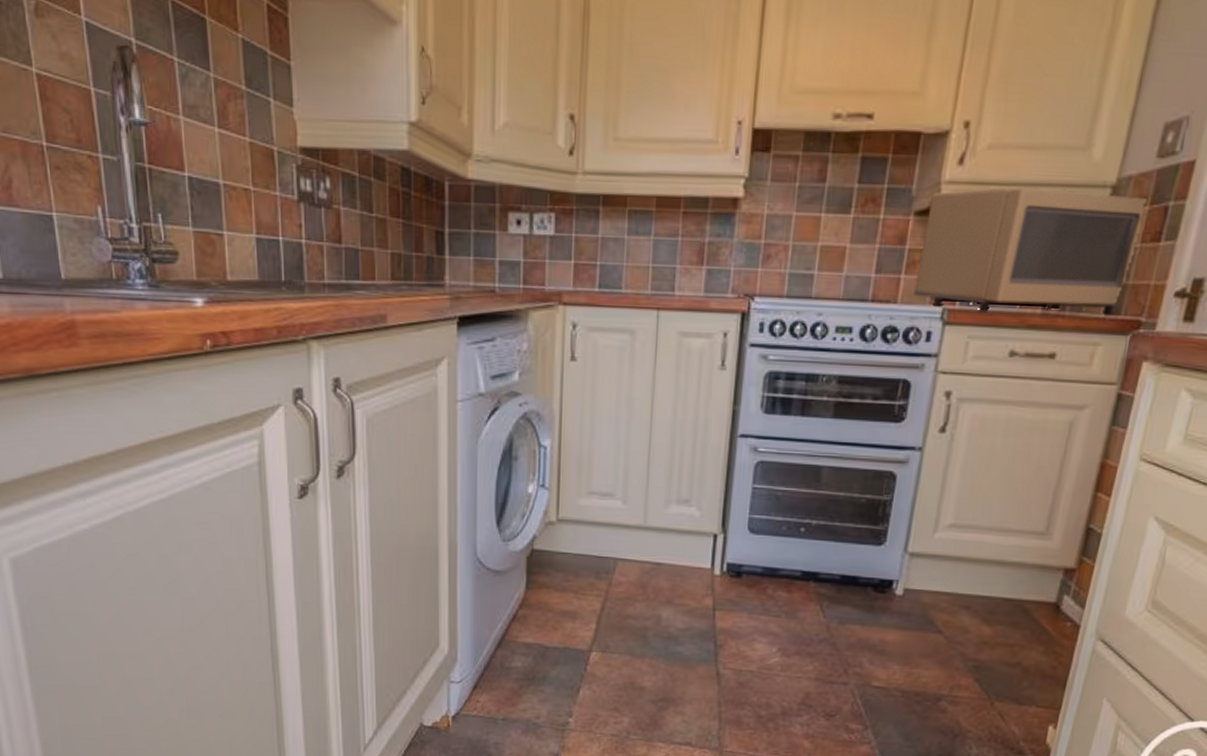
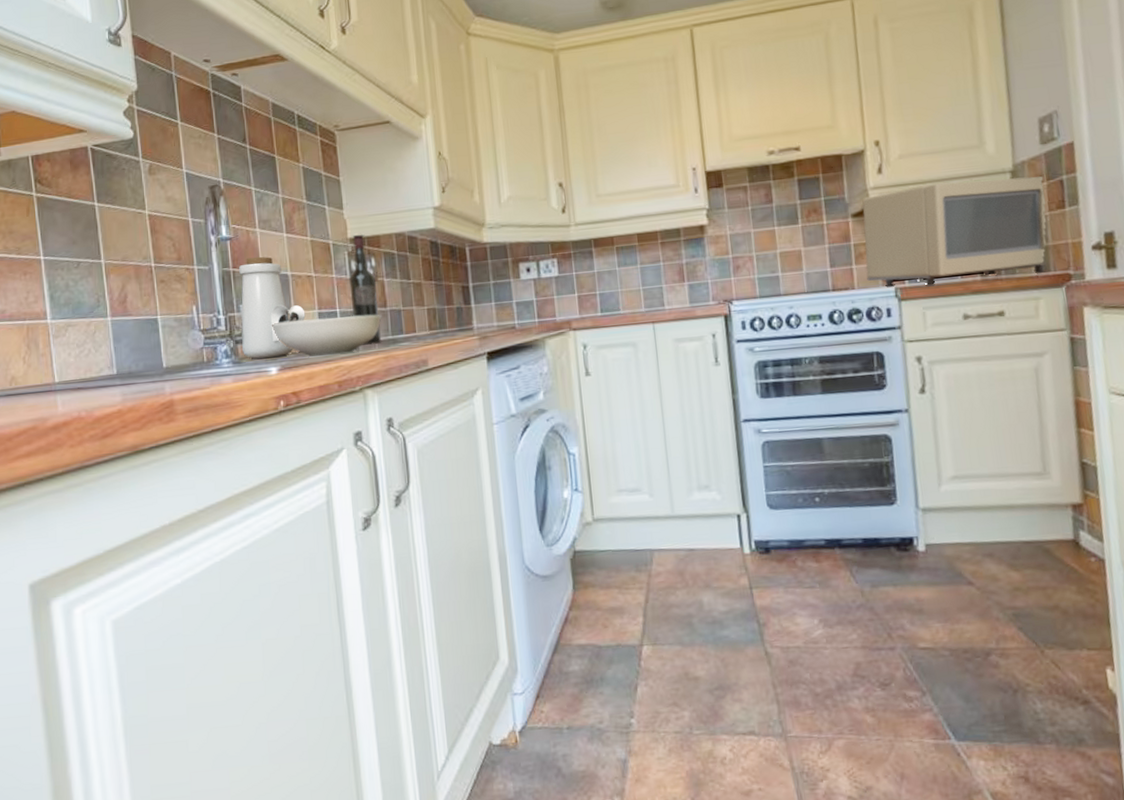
bottle: none [155,153,240,287] -> present [238,256,306,360]
bowl: none [196,243,334,293] -> present [271,315,382,357]
wine bottle: none [297,143,332,287] -> present [349,234,381,345]

